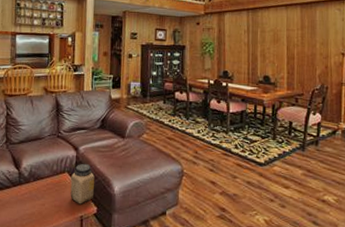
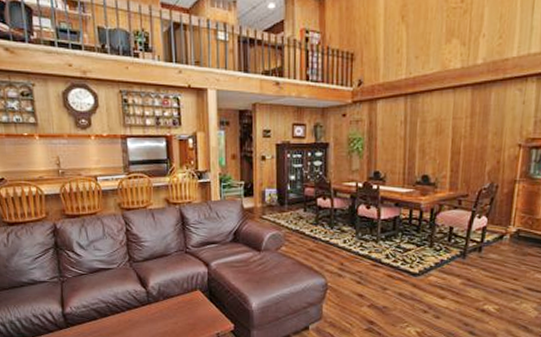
jar: present [70,164,95,204] -> none [204,281,231,322]

